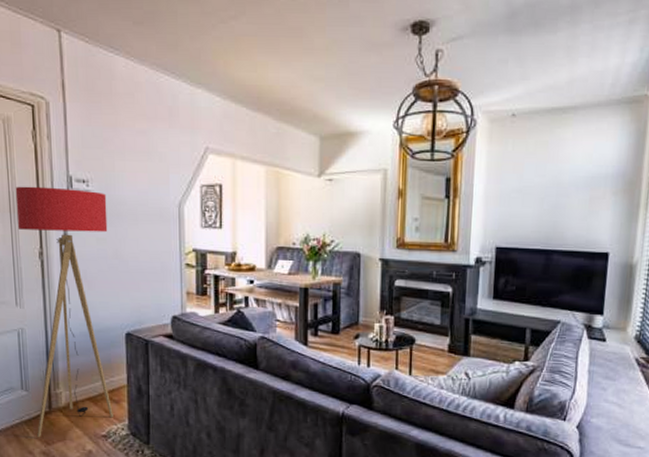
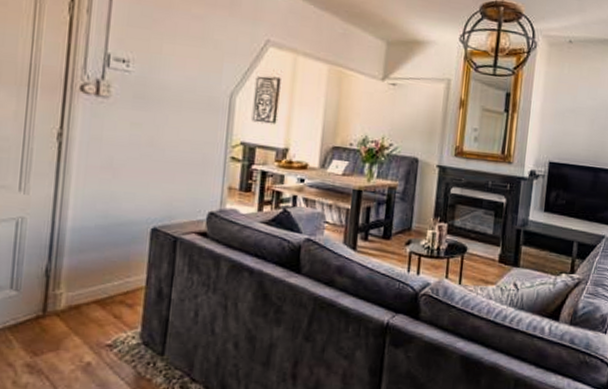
floor lamp: present [15,186,113,438] -> none [22,59,149,347]

